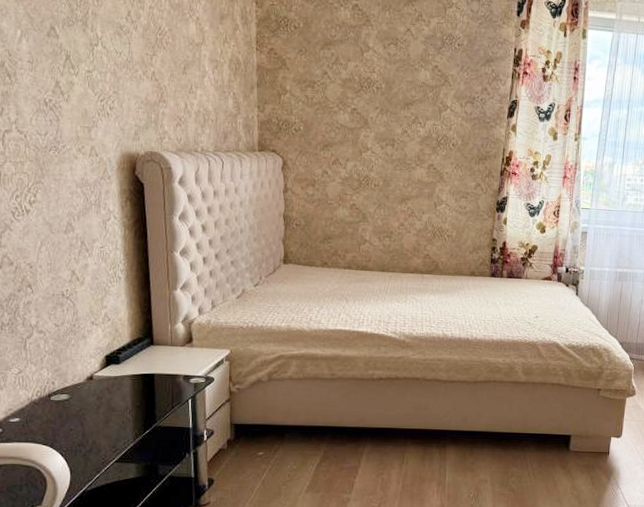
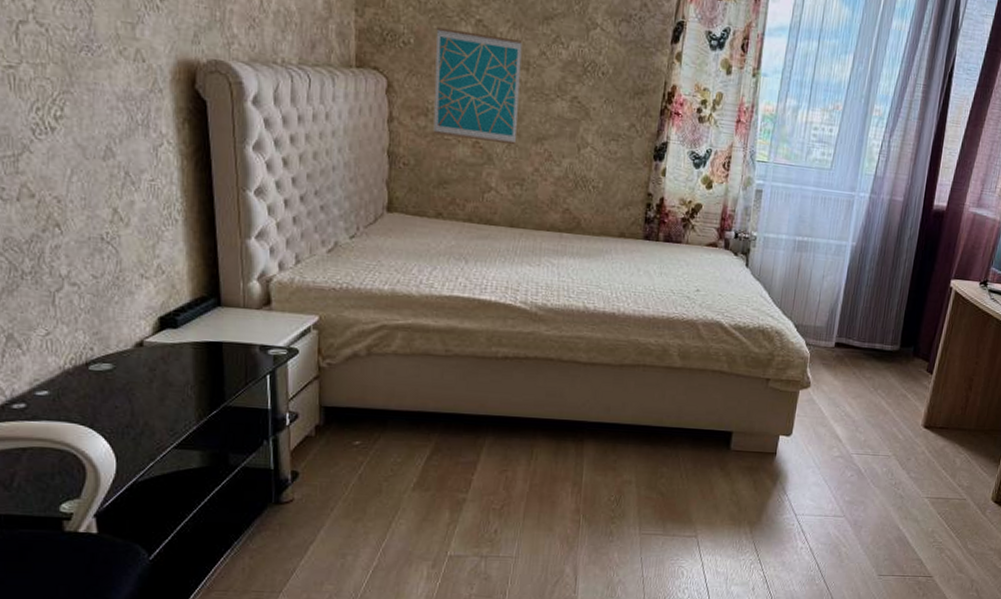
wall art: none [319,116,389,206] -> present [433,27,523,145]

